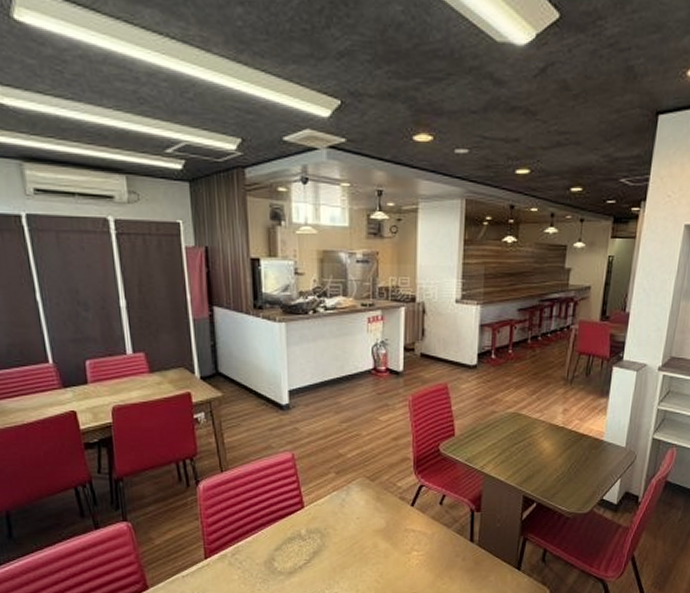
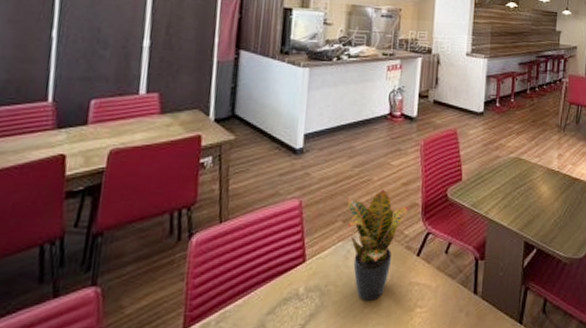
potted plant: none [337,443,400,543] -> present [347,189,409,301]

